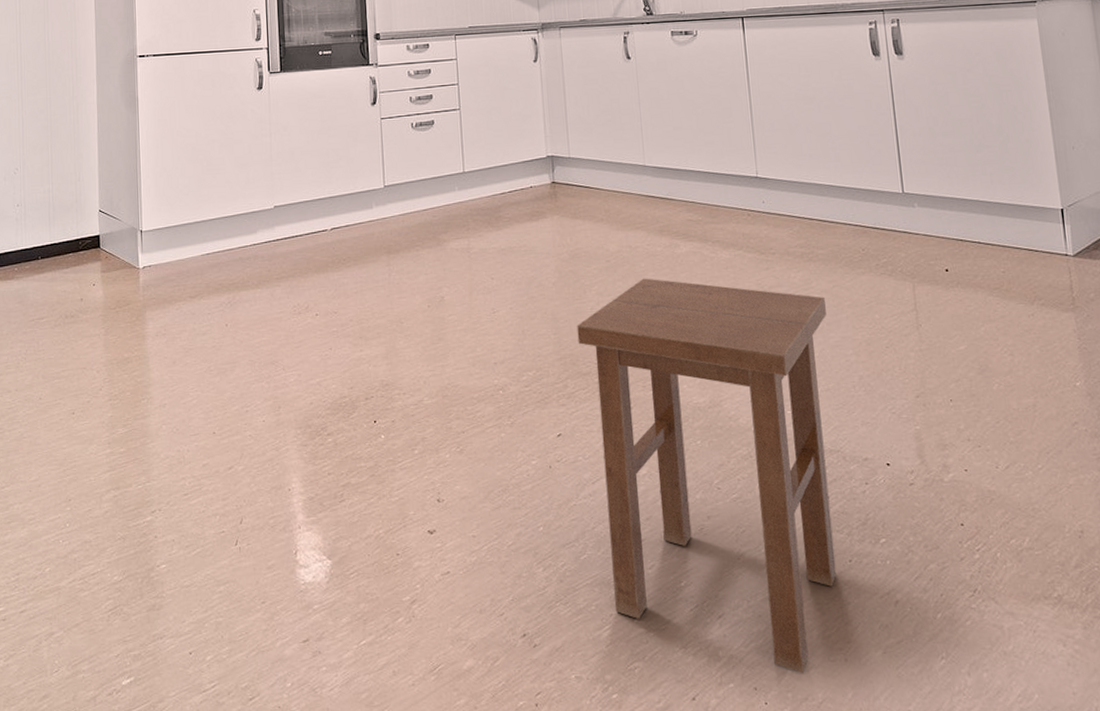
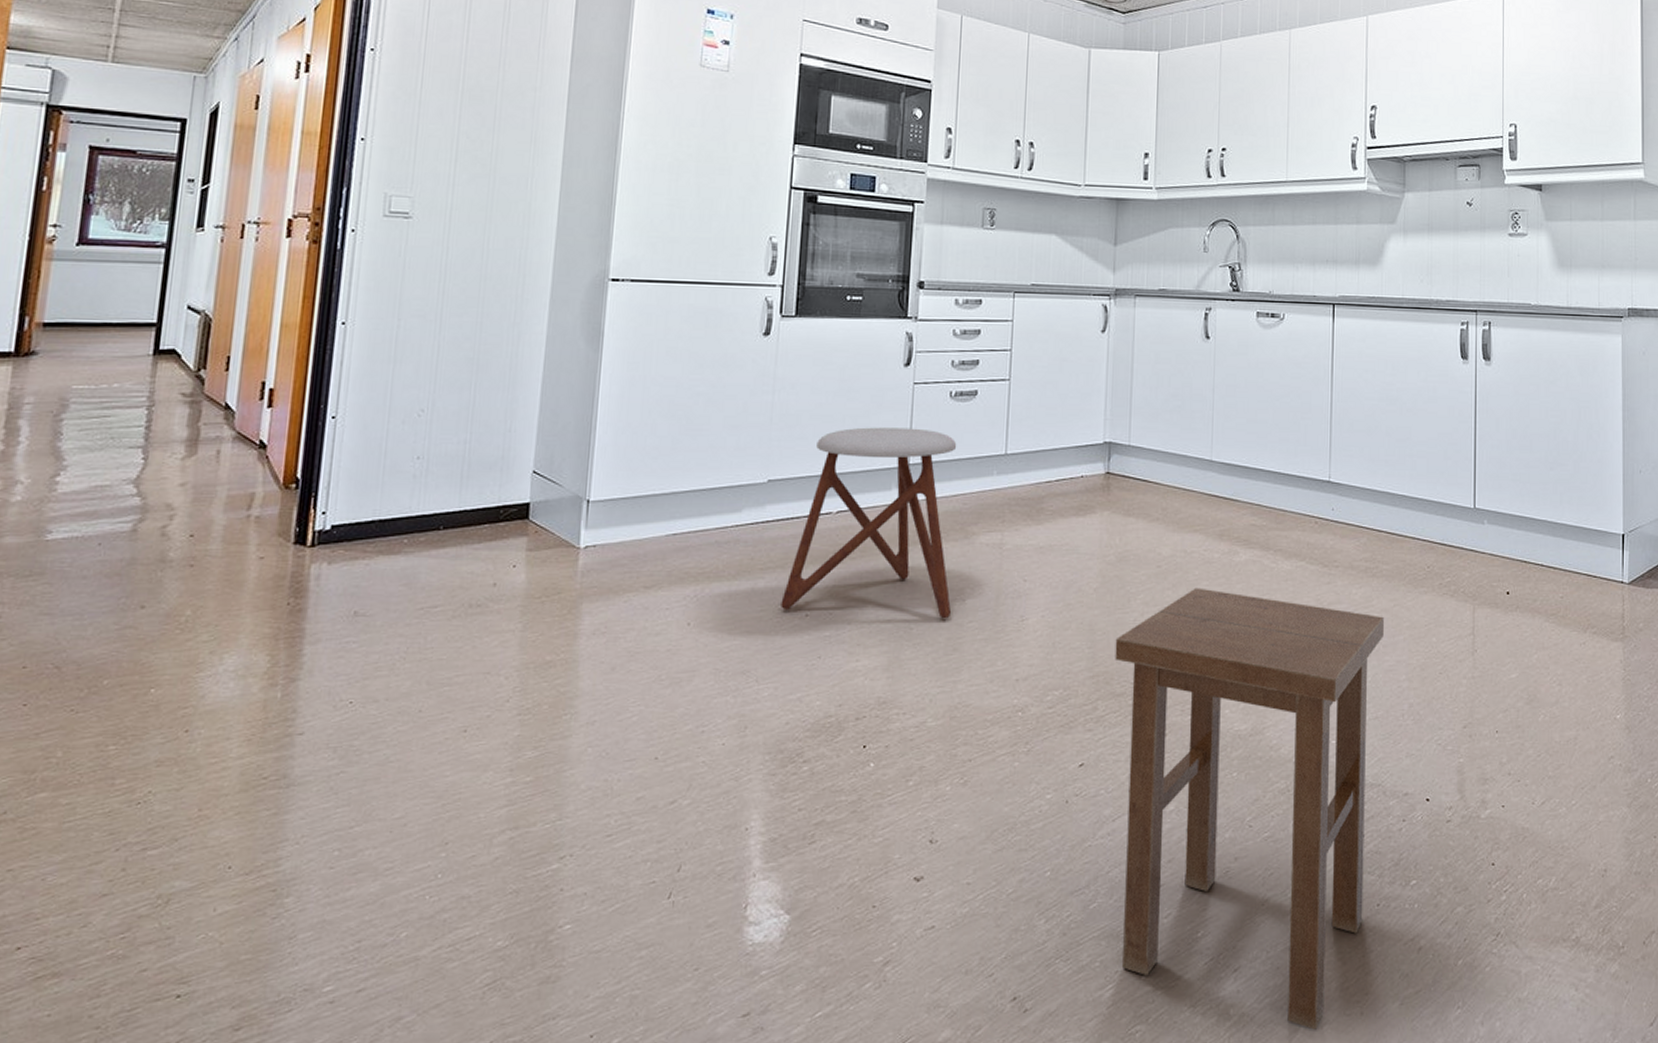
stool: none [295,156,433,314] -> present [781,427,957,619]

